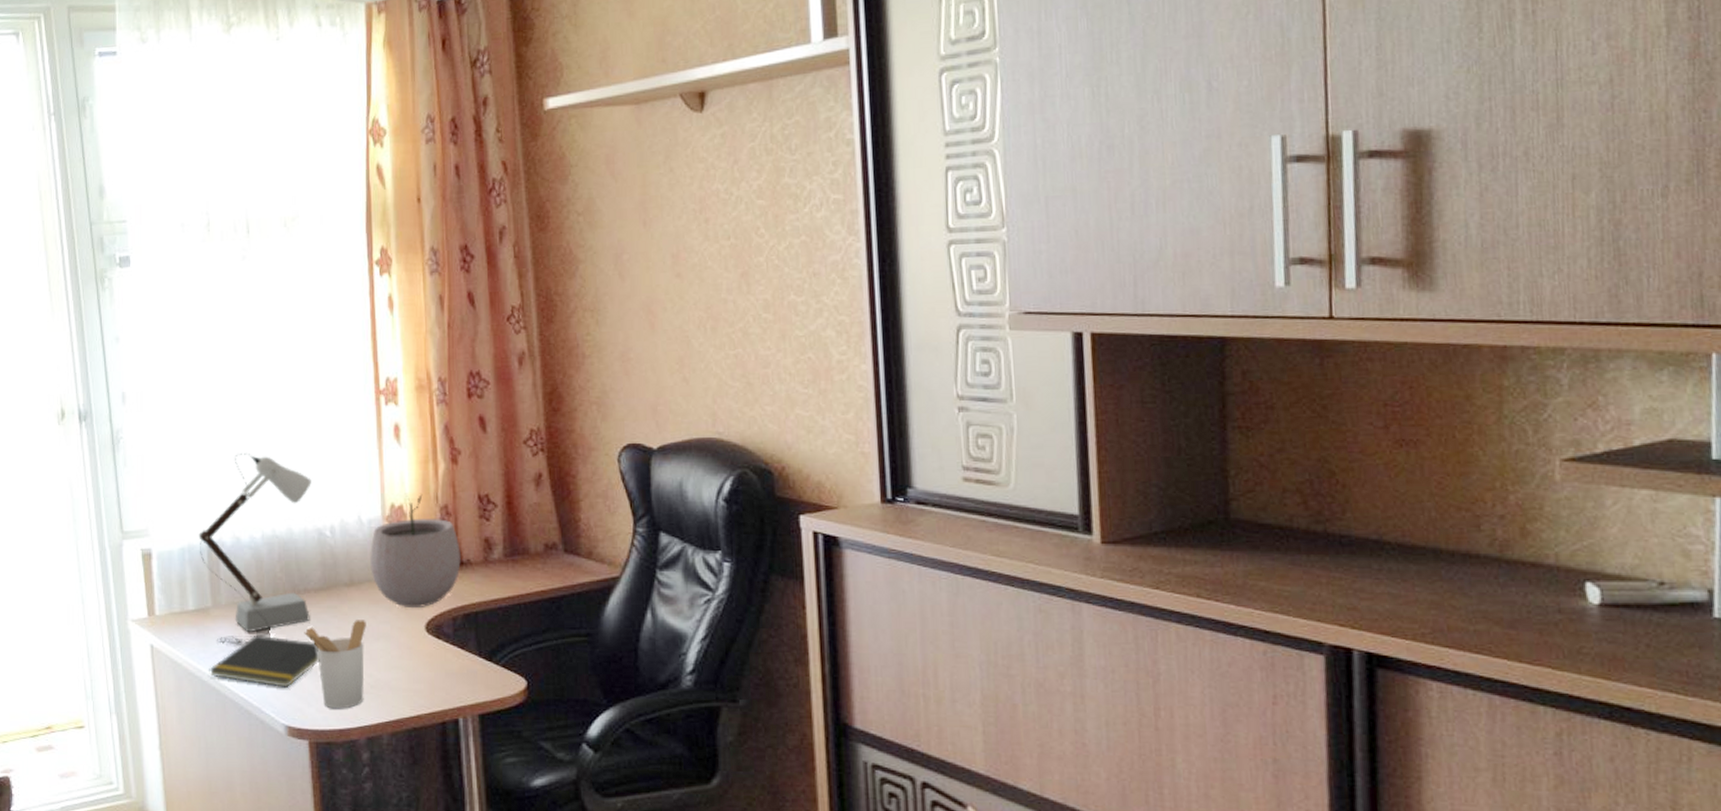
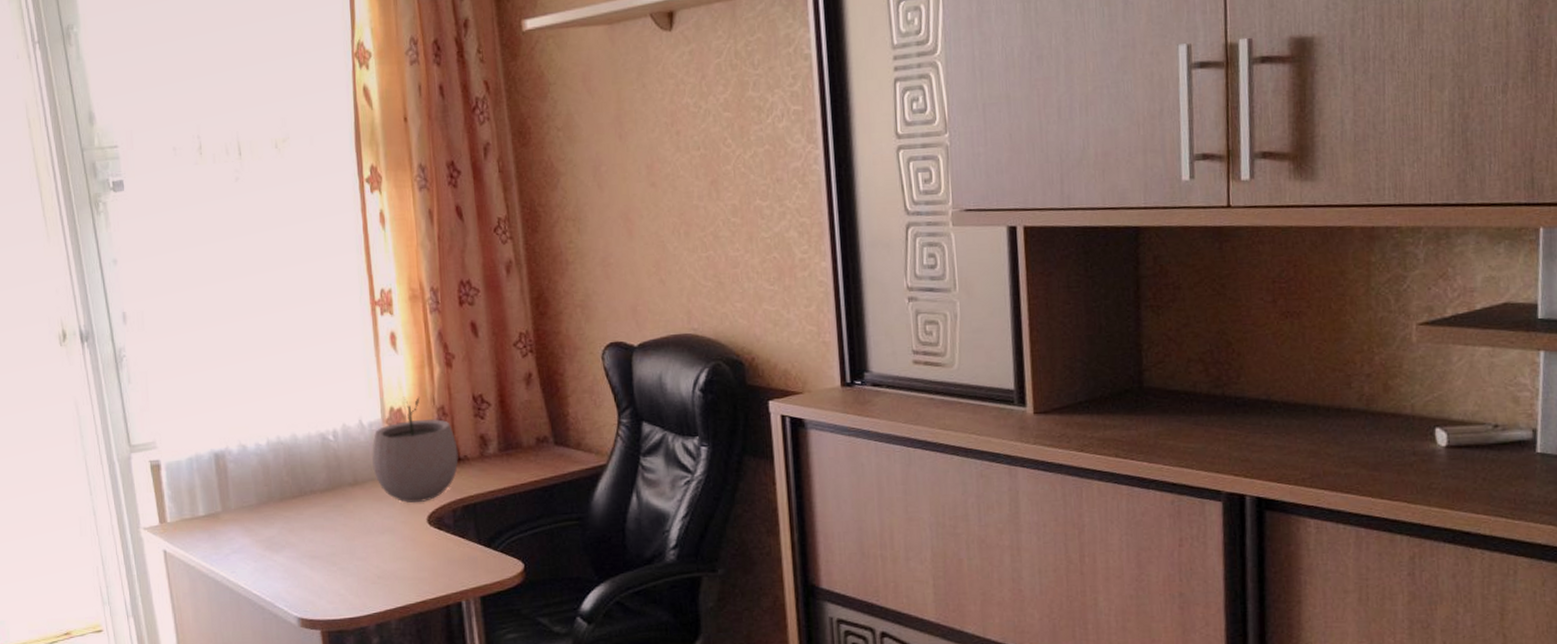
desk lamp: present [198,454,312,644] -> none [205,366,317,546]
notepad: present [209,635,320,687] -> none [222,535,328,583]
utensil holder: present [304,620,366,709] -> none [312,516,372,600]

